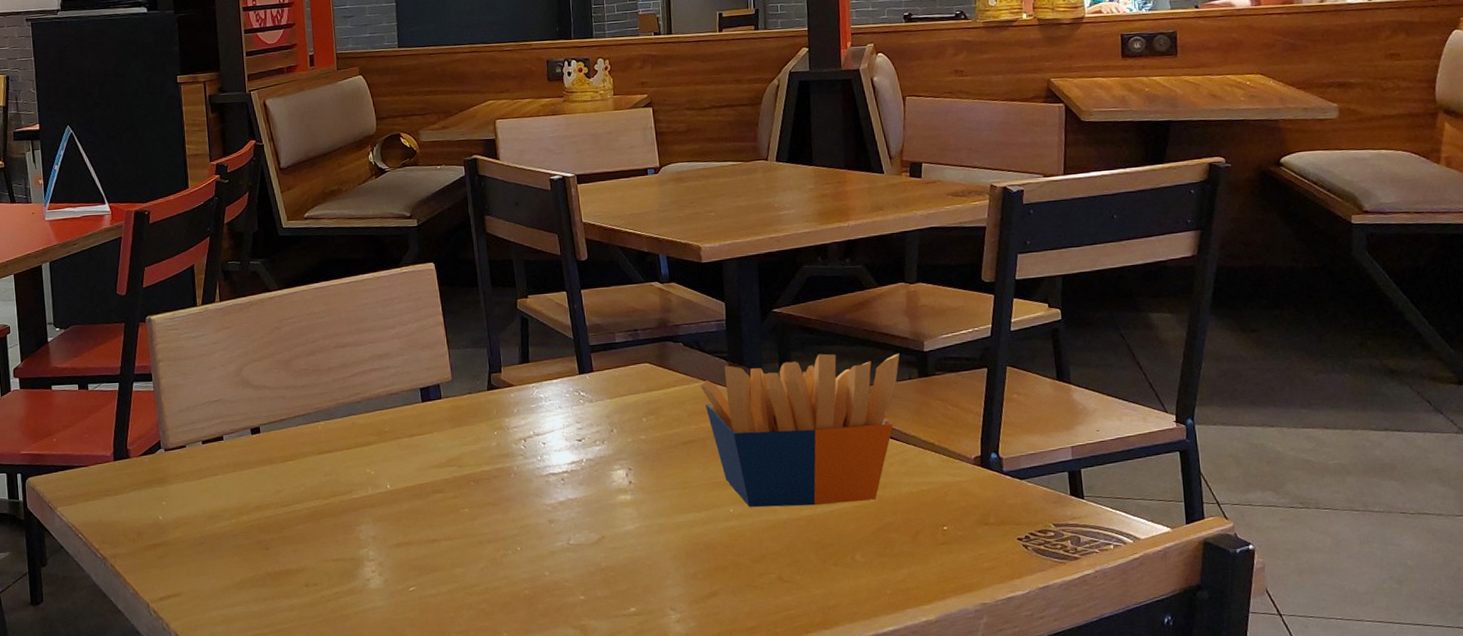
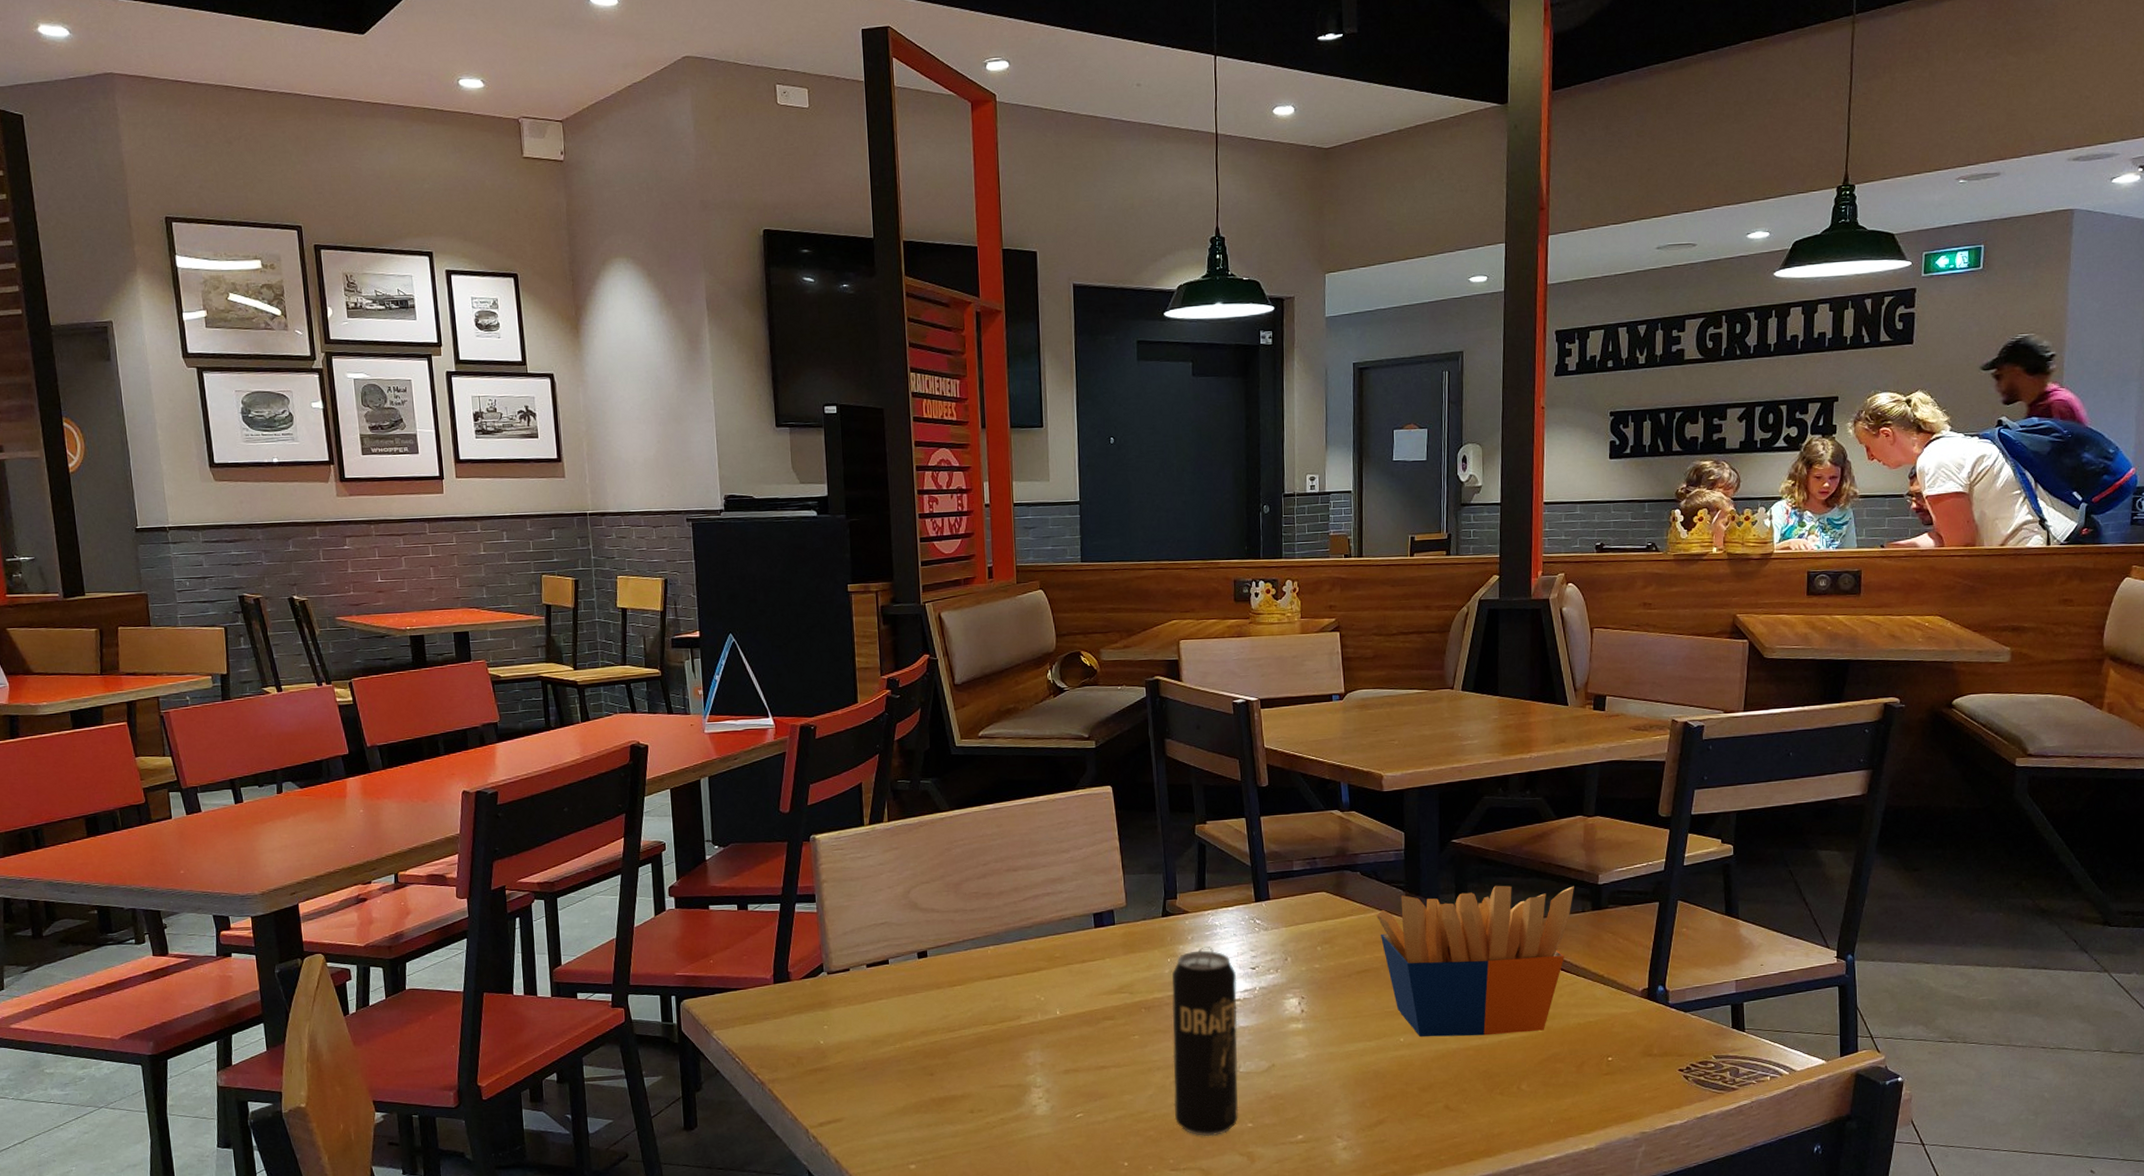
beverage can: none [499,418,570,610] -> present [1172,946,1239,1137]

